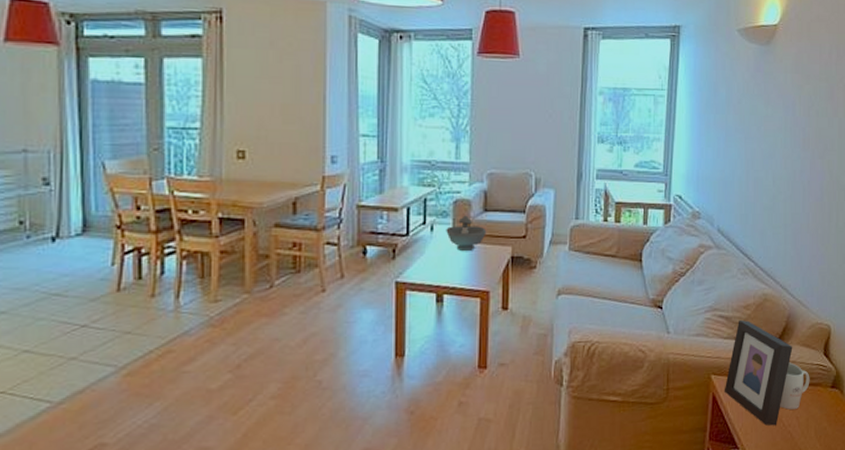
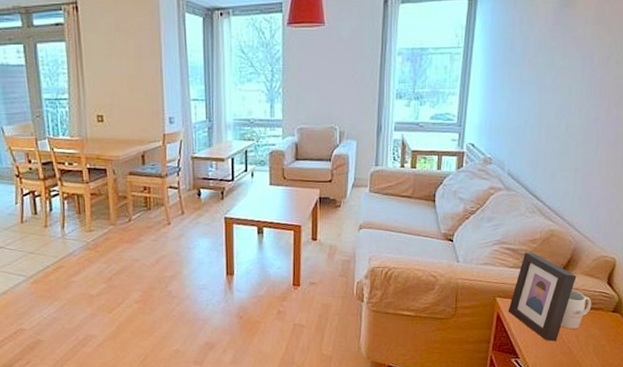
decorative bowl: present [446,215,487,252] -> none [264,164,298,194]

